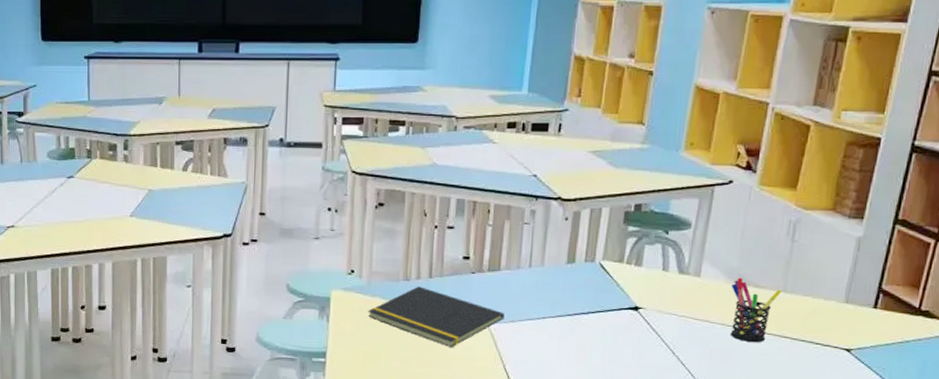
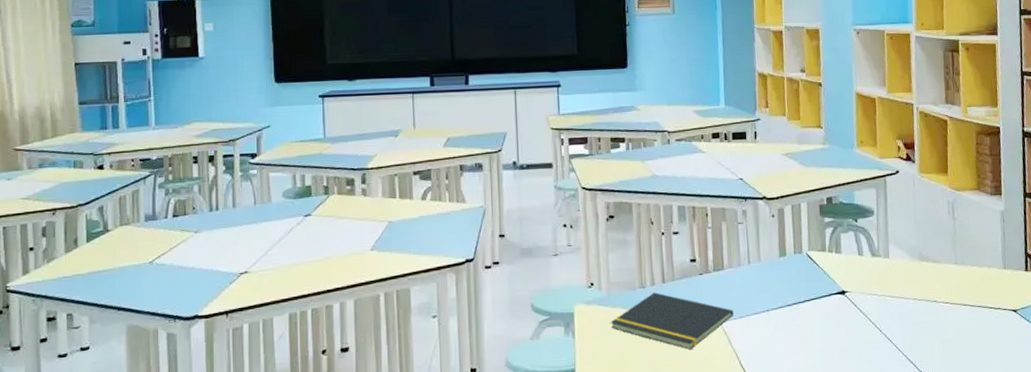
pen holder: present [730,277,781,343] -> none [914,255,954,313]

